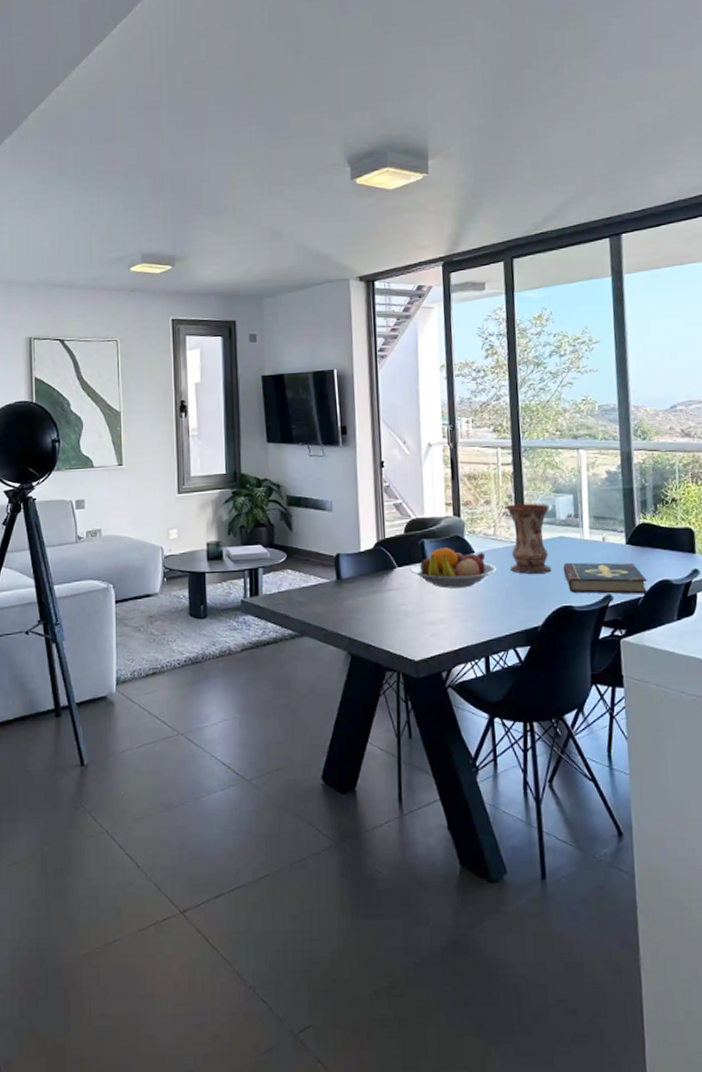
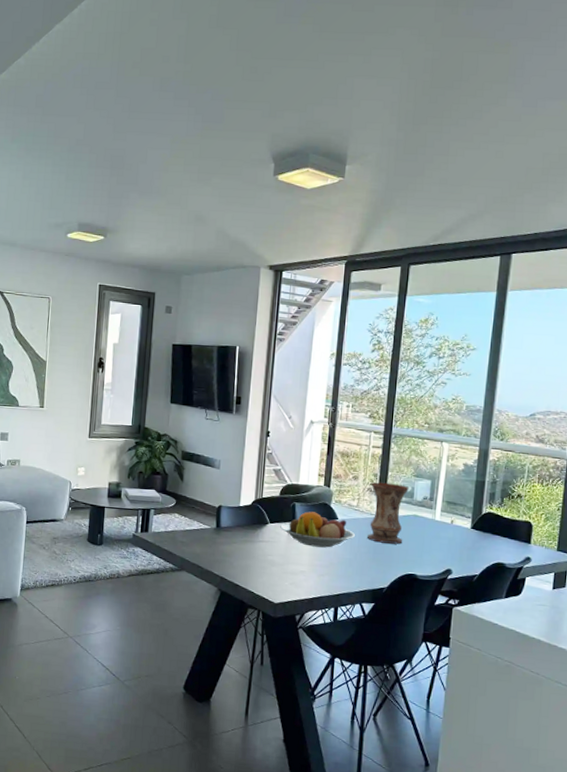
book: present [562,562,647,594] -> none [412,537,484,572]

